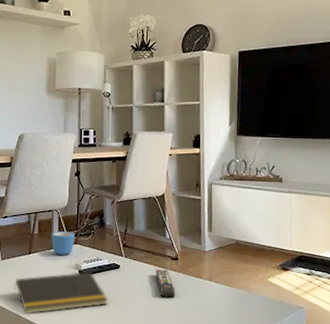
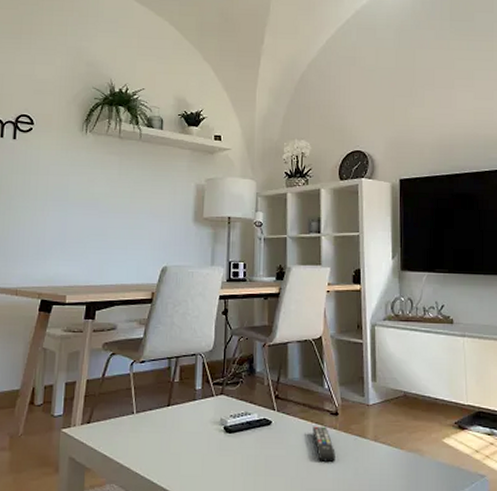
notepad: present [13,272,109,315] -> none [148,428,258,481]
mug: present [52,231,75,255] -> none [194,379,220,408]

